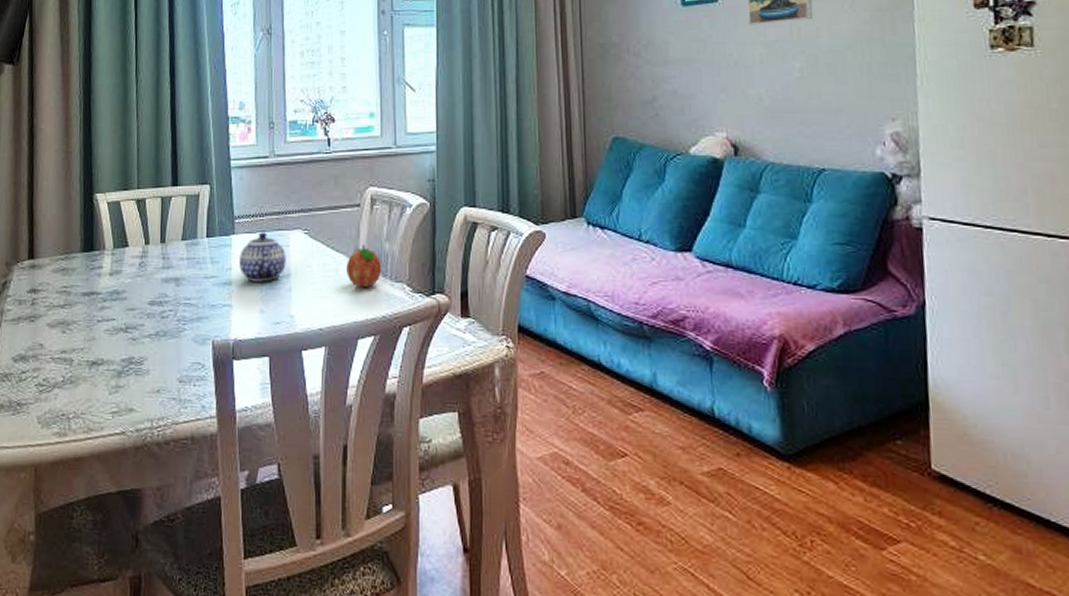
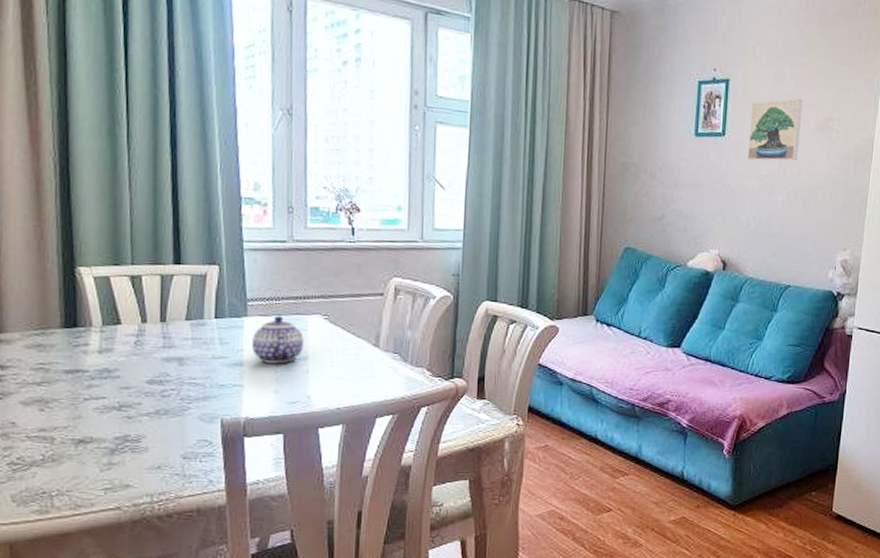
fruit: present [346,244,382,287] -> none [367,331,404,371]

